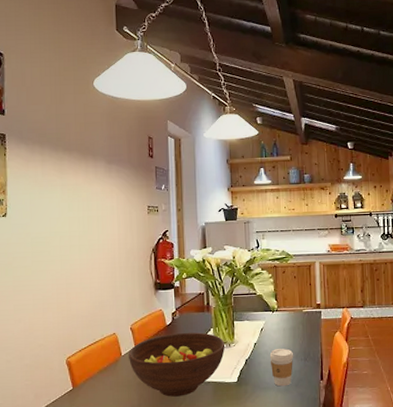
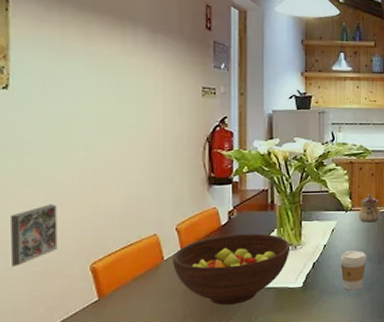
decorative tile: none [9,308,42,361] -> present [11,204,58,268]
teapot: none [284,295,304,322] -> present [359,194,380,223]

